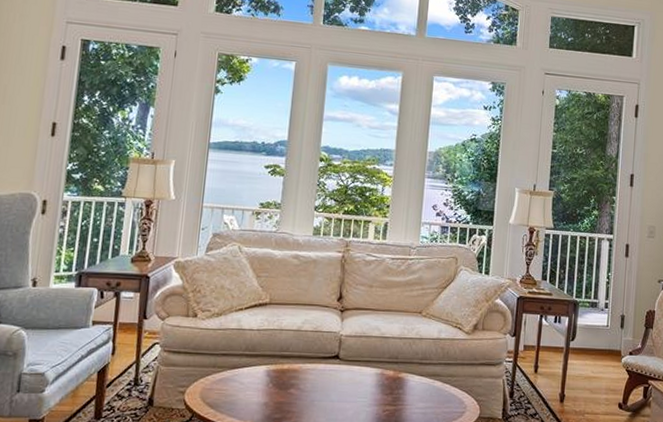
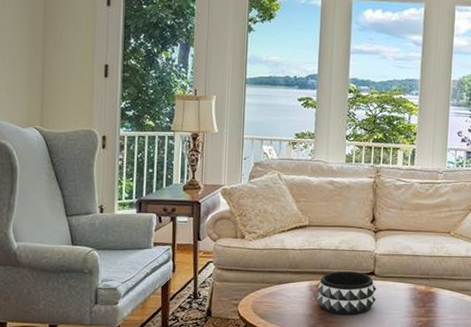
decorative bowl: none [273,354,341,404] -> present [316,271,377,316]

